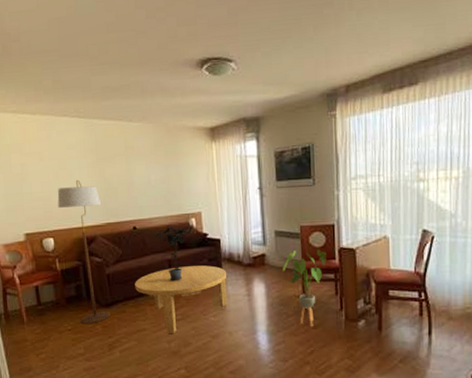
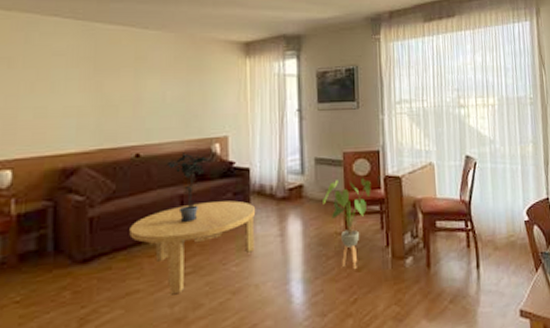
floor lamp: present [57,179,111,325] -> none [26,93,92,292]

